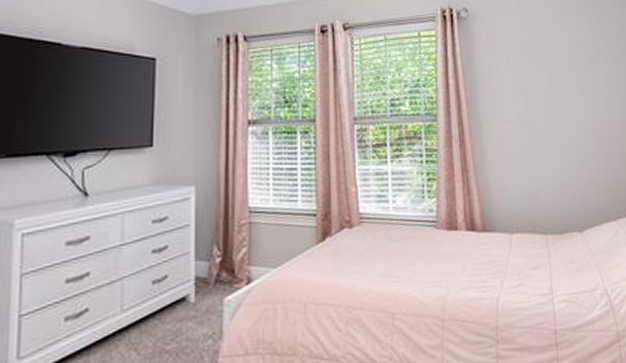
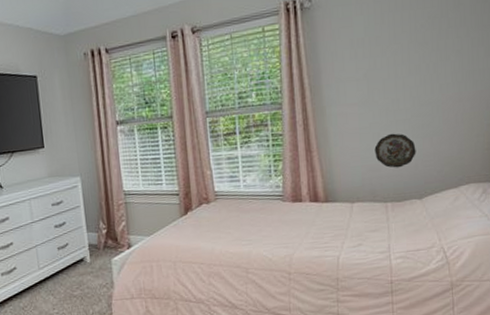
decorative plate: none [532,156,574,196] -> present [374,133,416,168]

